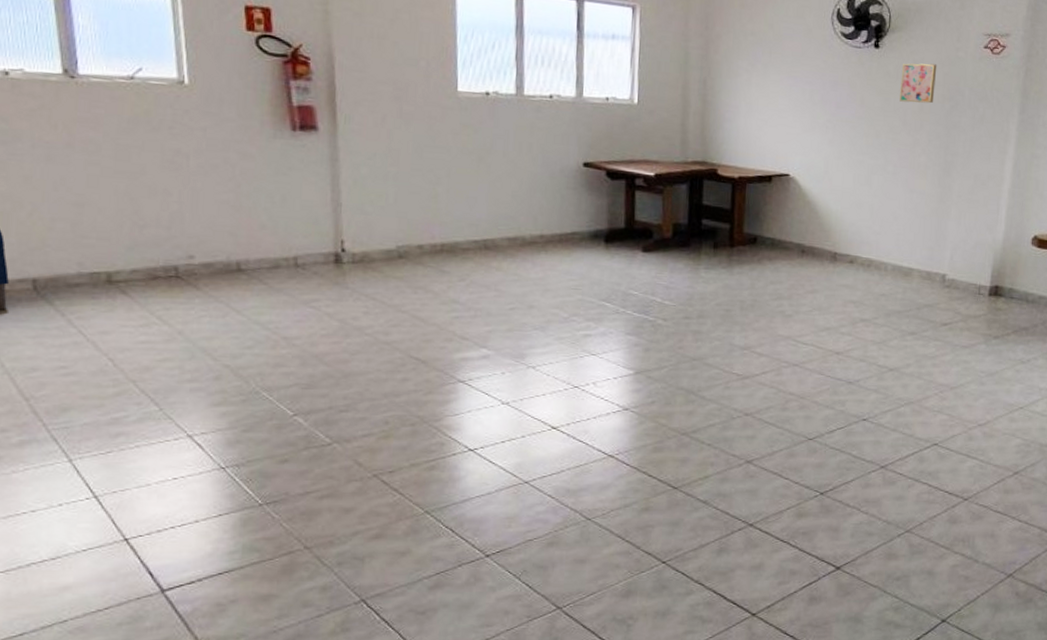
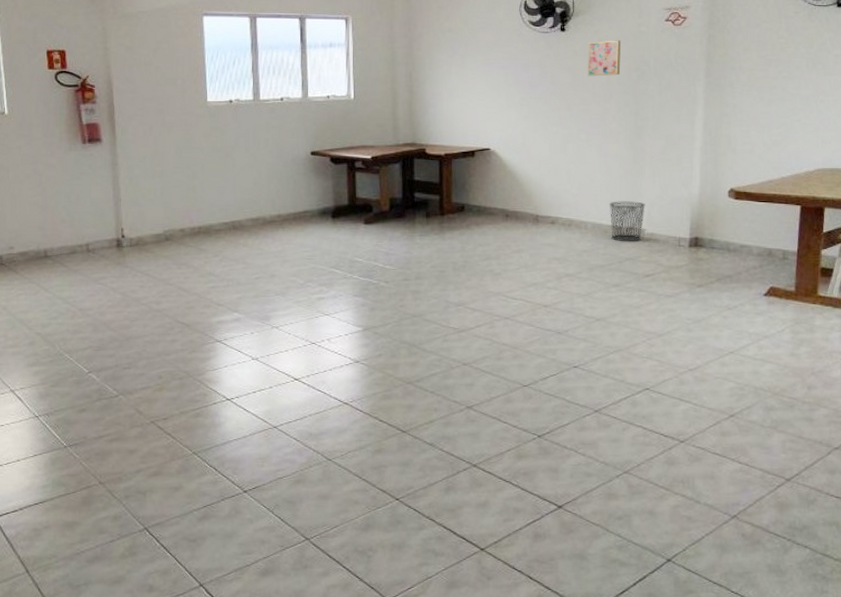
waste bin: none [911,242,949,287] -> present [610,201,645,242]

